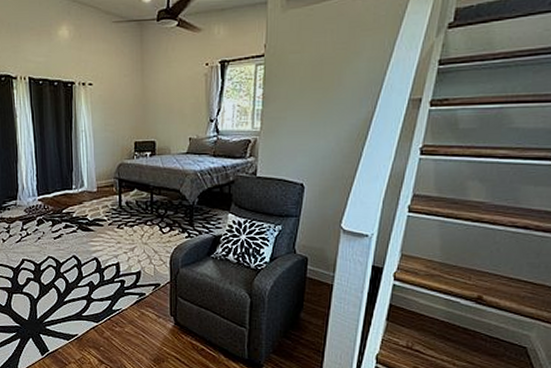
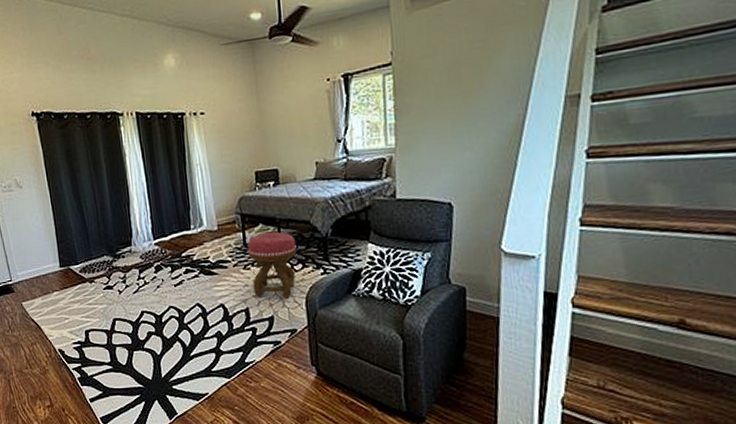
ottoman: none [123,197,166,256] -> present [247,232,297,298]

